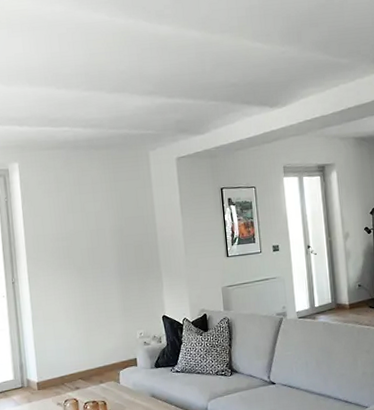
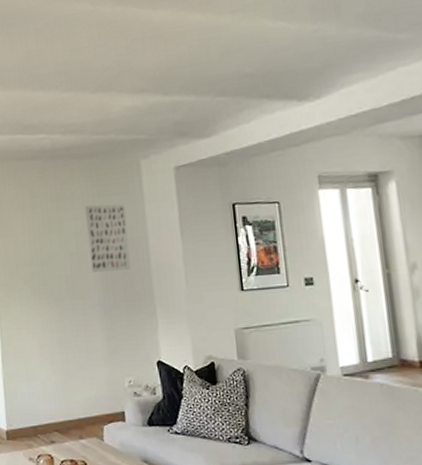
wall art: none [103,188,141,246] -> present [85,204,131,273]

